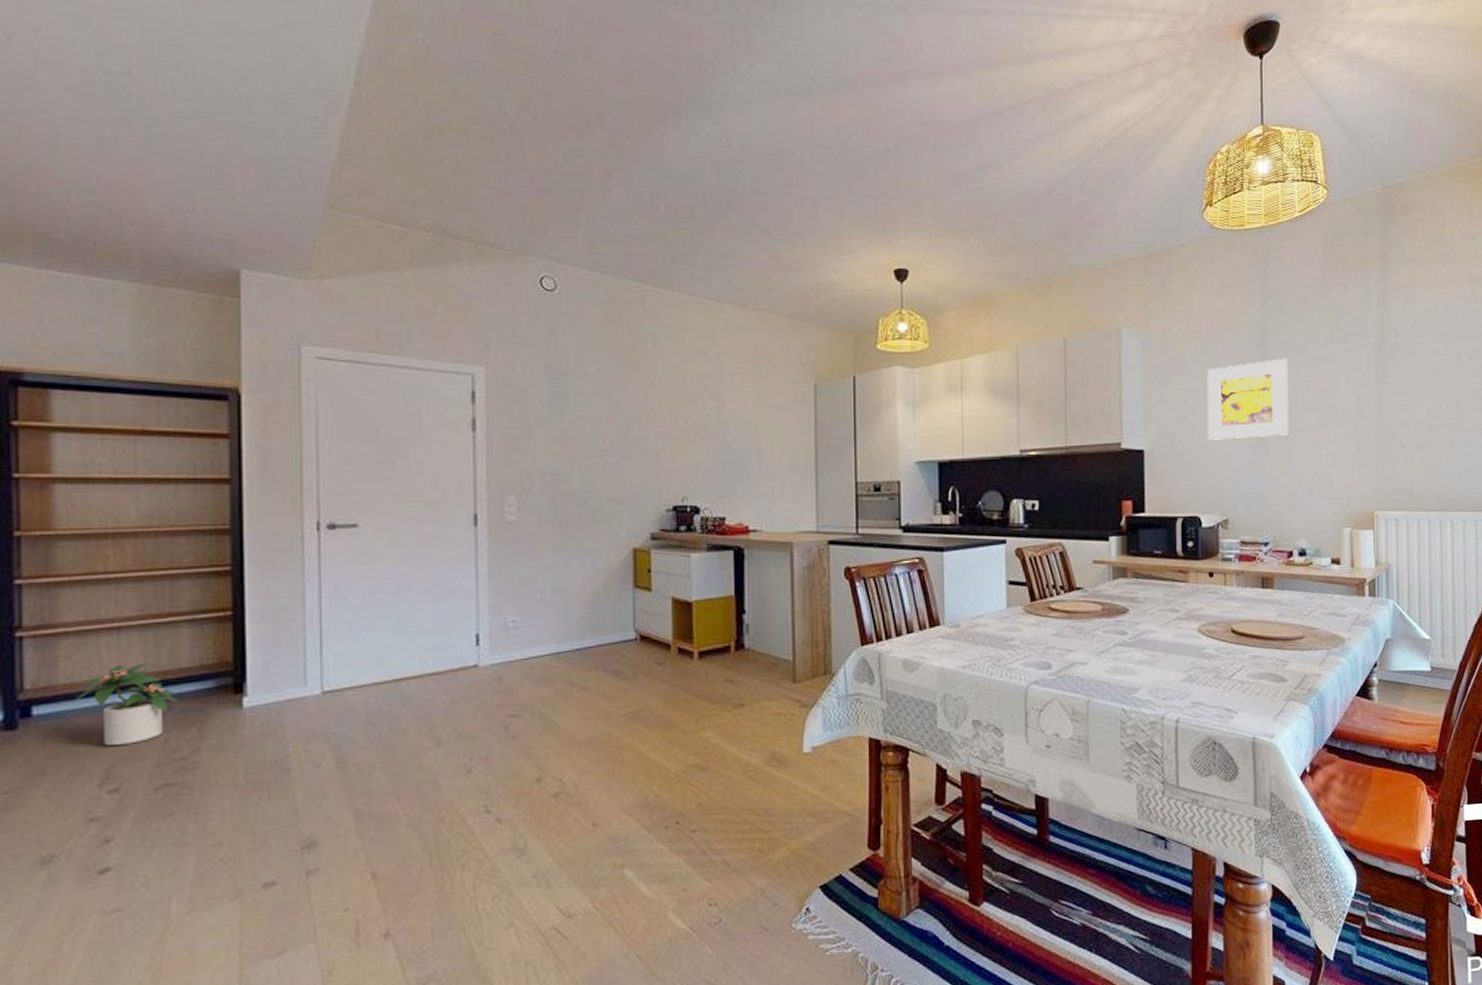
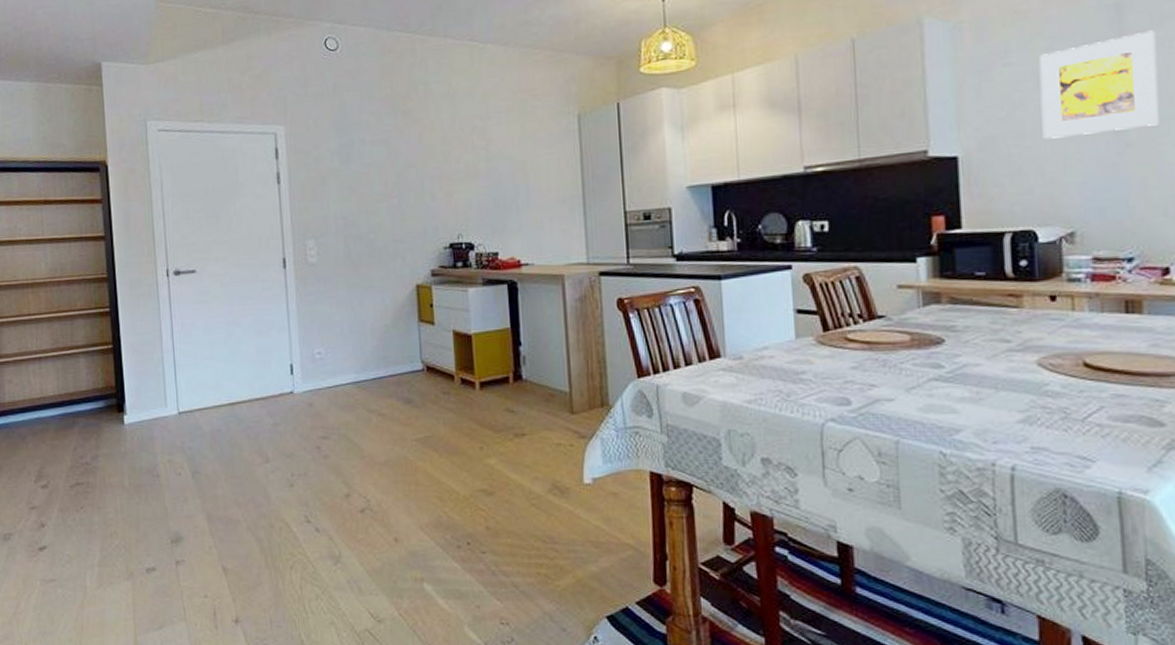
potted plant: present [71,663,177,747] -> none [14,386,80,452]

